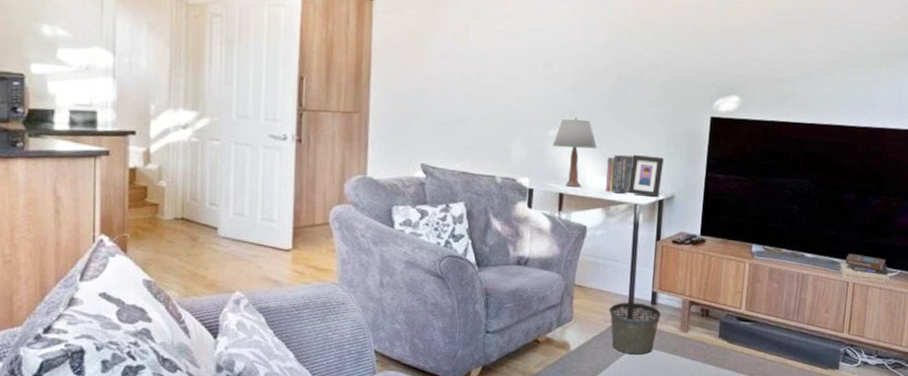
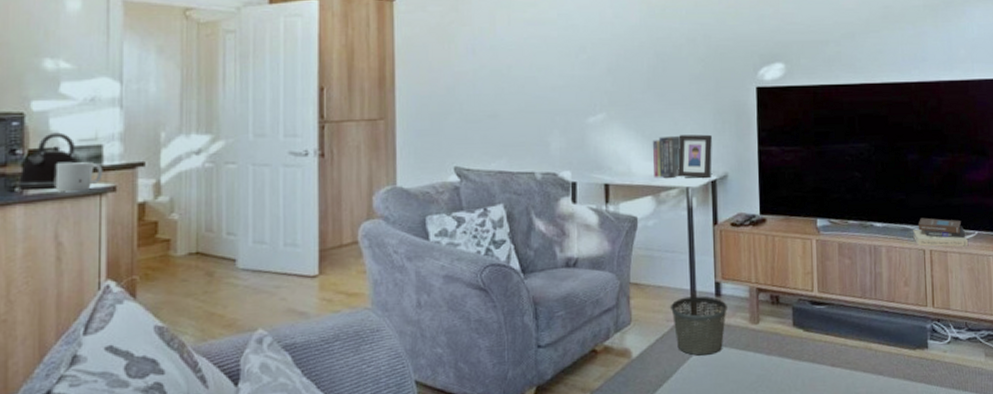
kettle: none [20,95,74,147] -> present [18,132,78,190]
mug: none [53,124,98,152] -> present [55,162,103,191]
table lamp: present [552,117,598,187] -> none [593,102,641,176]

